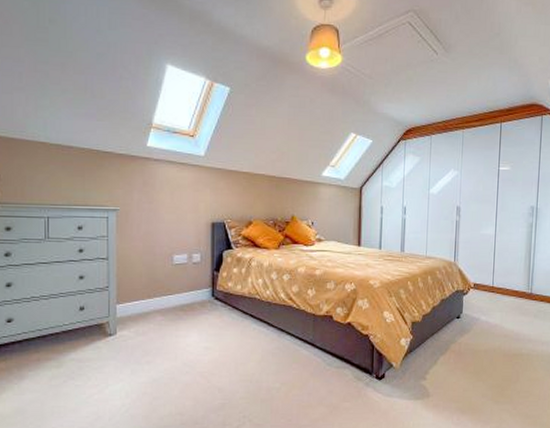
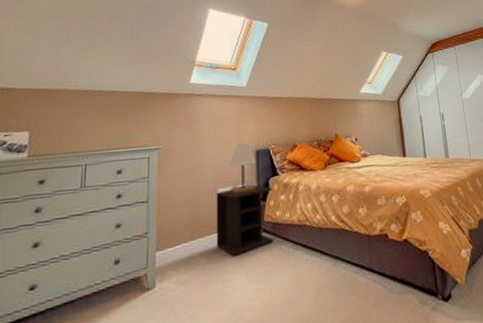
nightstand: none [171,256,225,318] -> present [216,185,274,257]
lamp: none [185,215,211,262] -> present [230,144,256,195]

